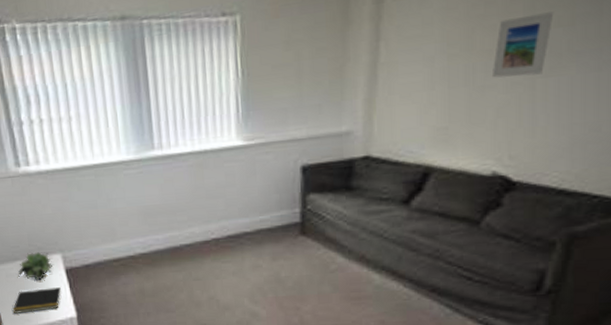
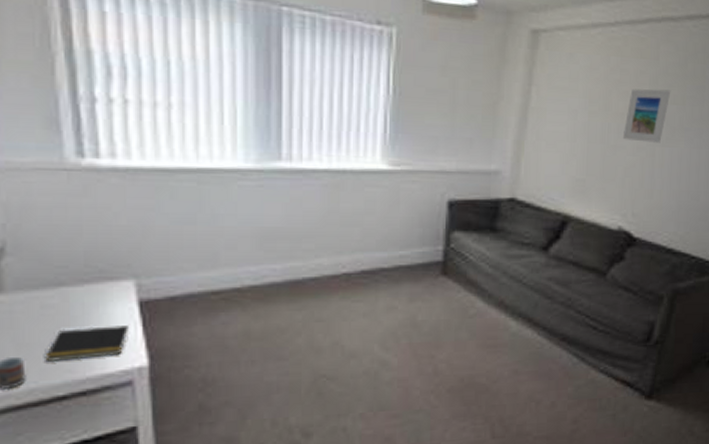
succulent plant: present [17,252,53,281] -> none [60,276,121,315]

